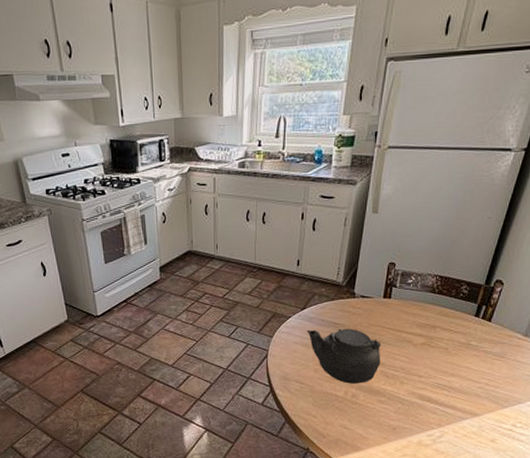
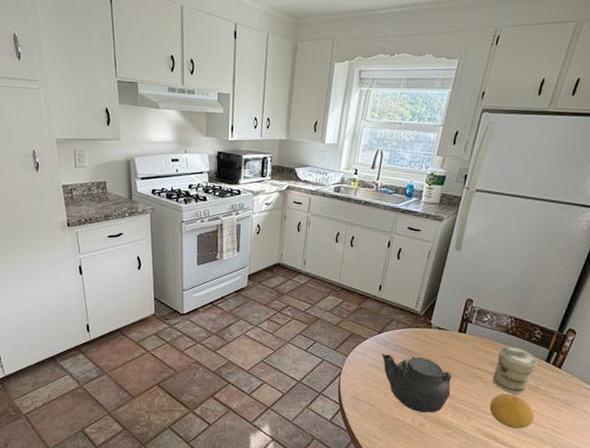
jar: none [422,305,467,353] -> present [492,346,538,394]
fruit: none [422,353,467,388] -> present [489,393,534,429]

